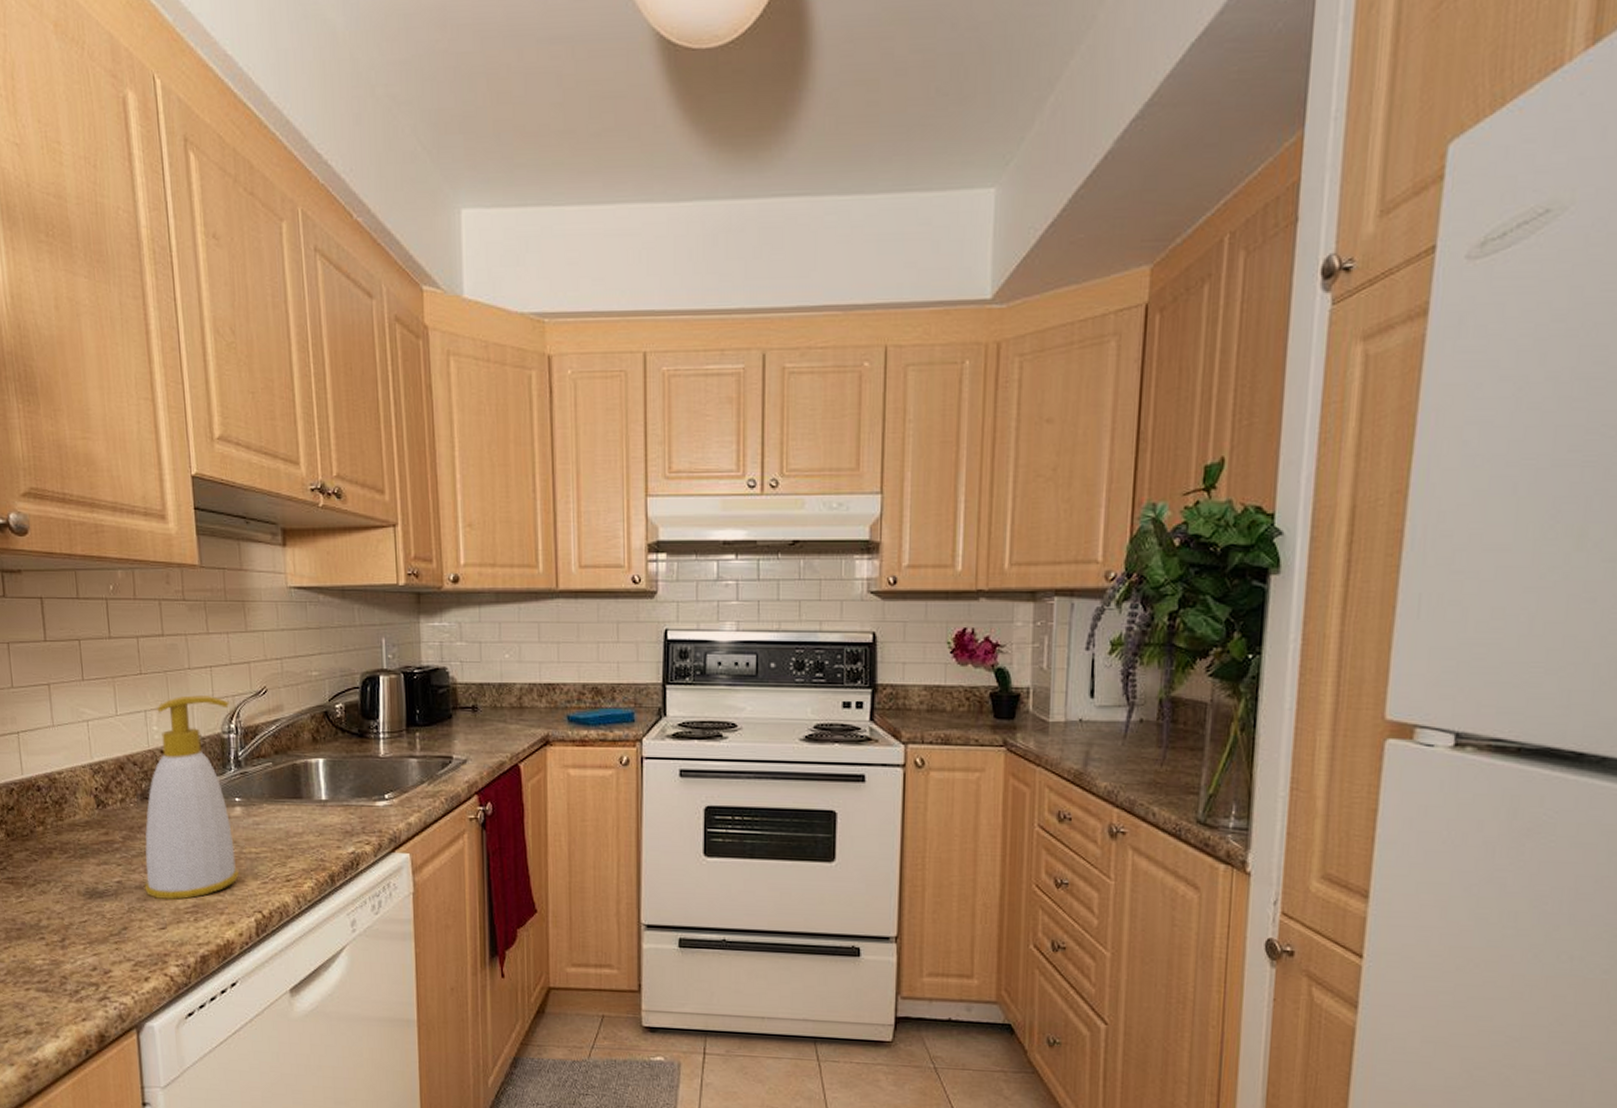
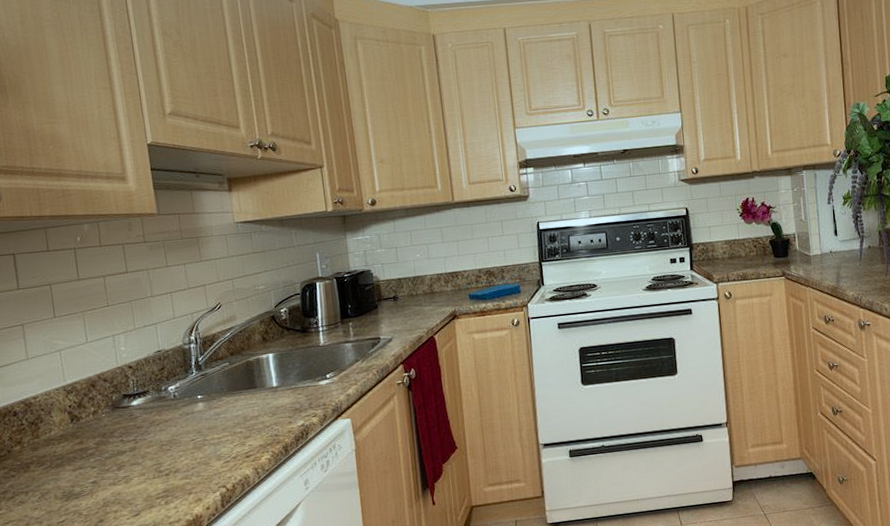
soap bottle: present [144,695,239,900] -> none [117,316,204,491]

